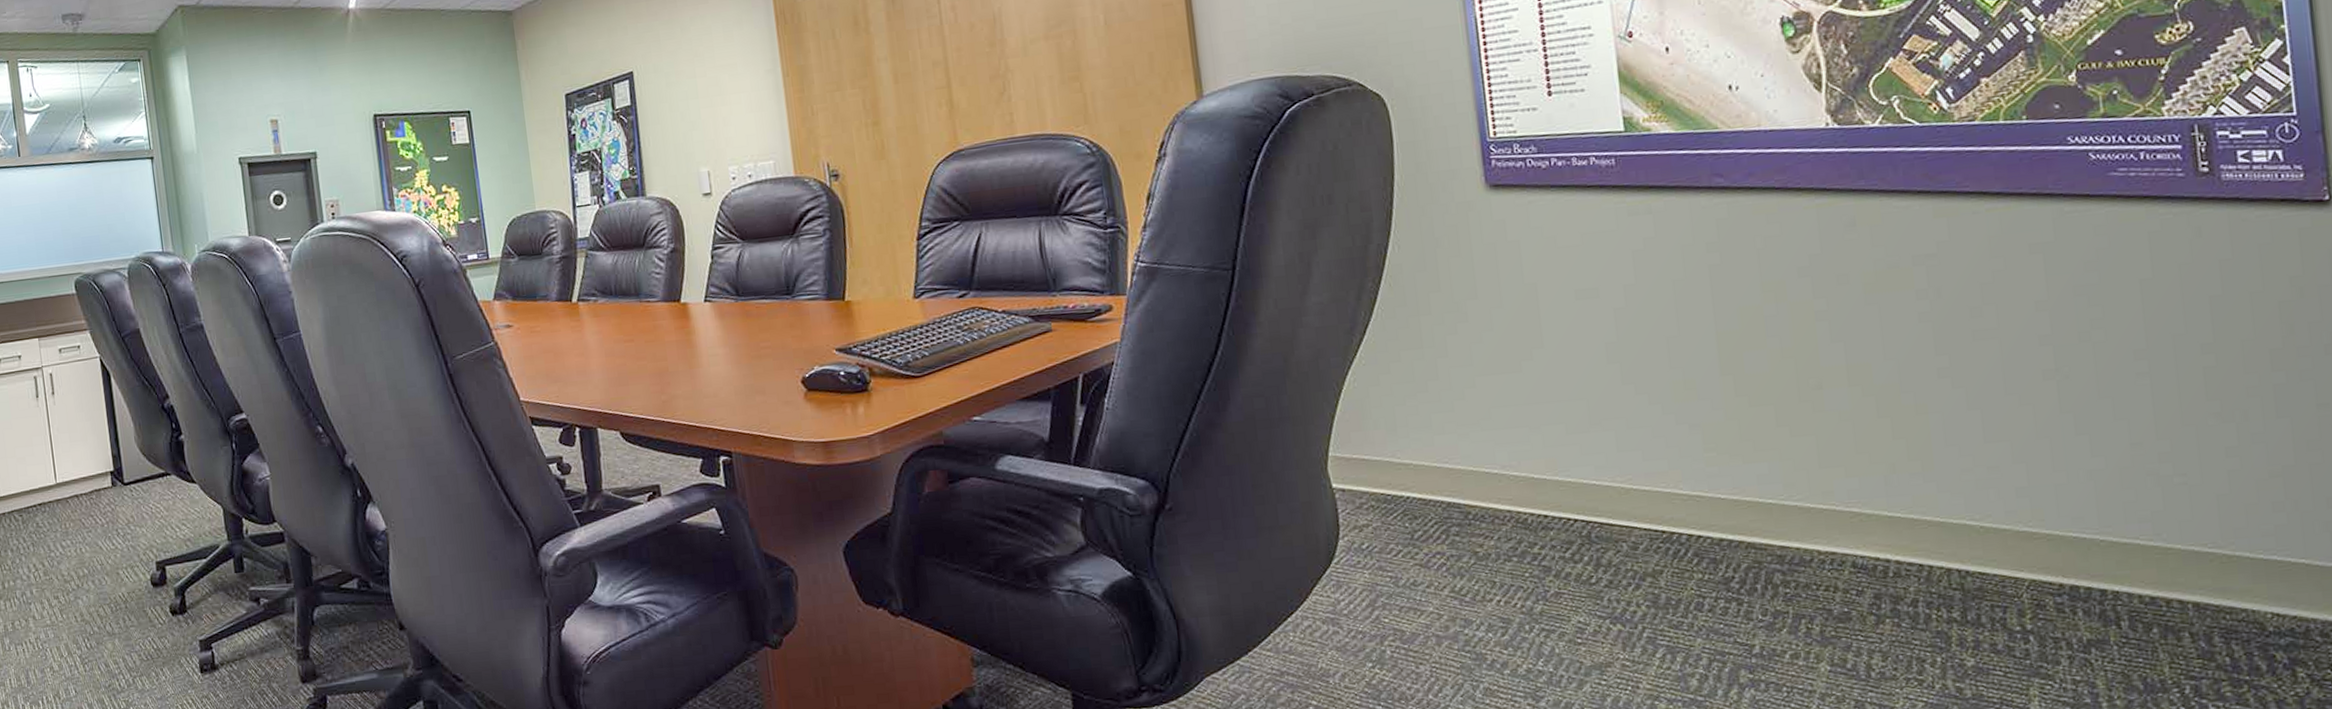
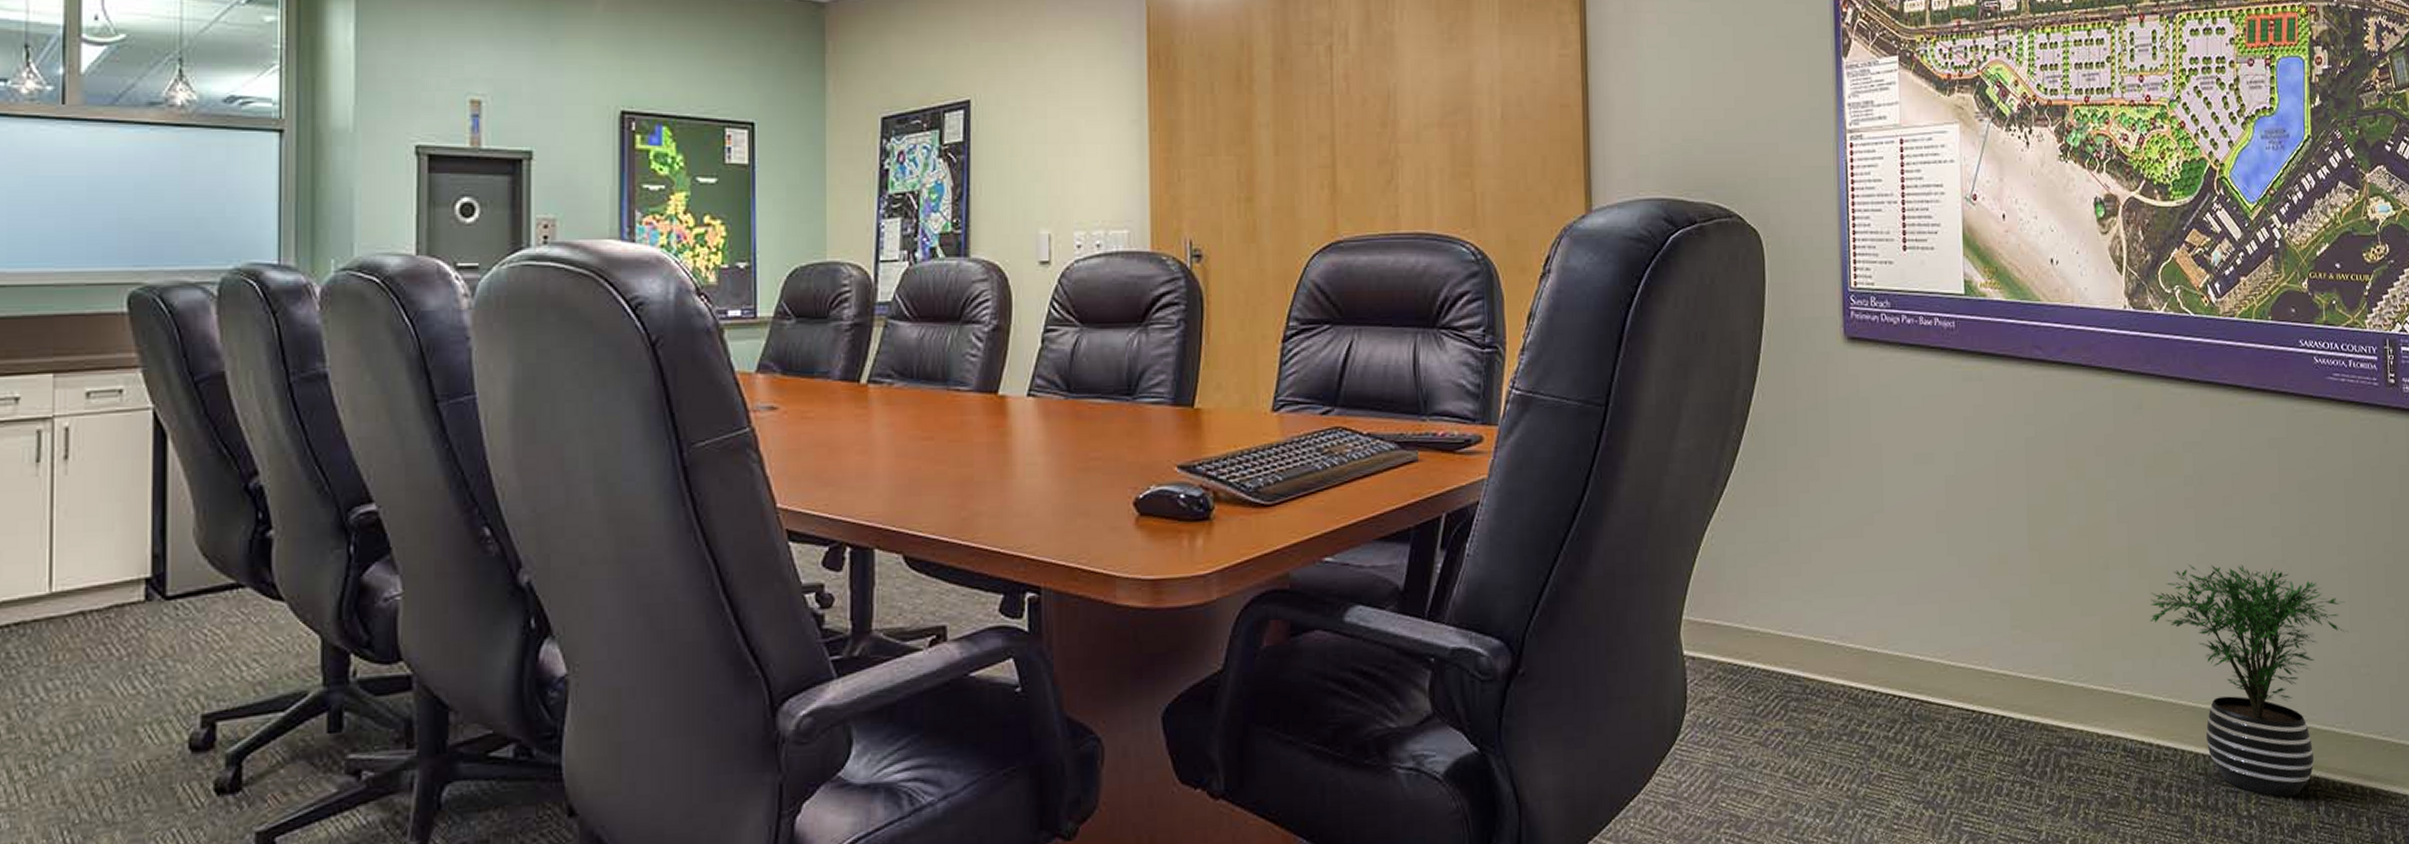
potted plant: none [1879,376,2154,612] -> present [2150,564,2349,797]

